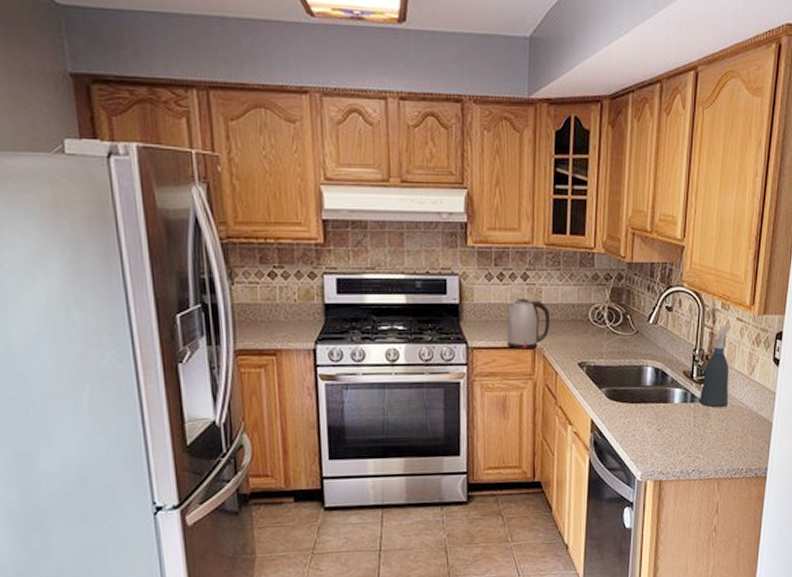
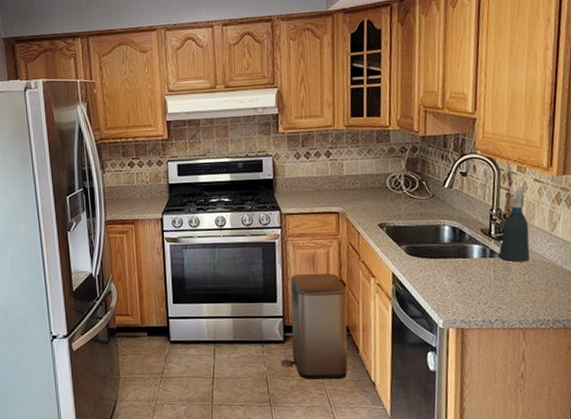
pedal bin: none [462,420,542,546] -> present [280,273,348,380]
kettle: present [506,299,550,350] -> none [313,172,352,214]

